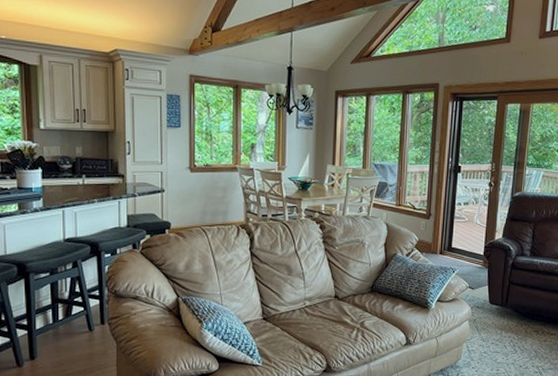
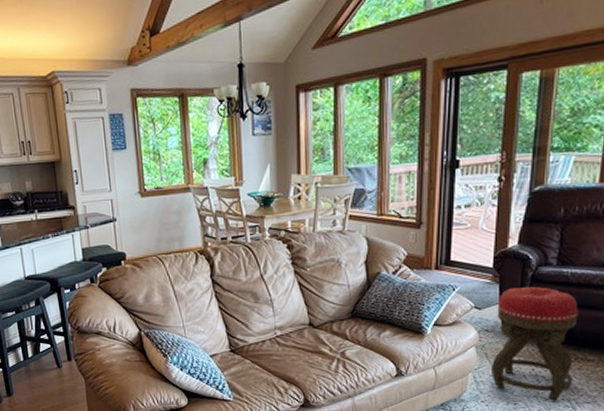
ottoman: none [480,272,545,367] -> present [491,286,579,400]

